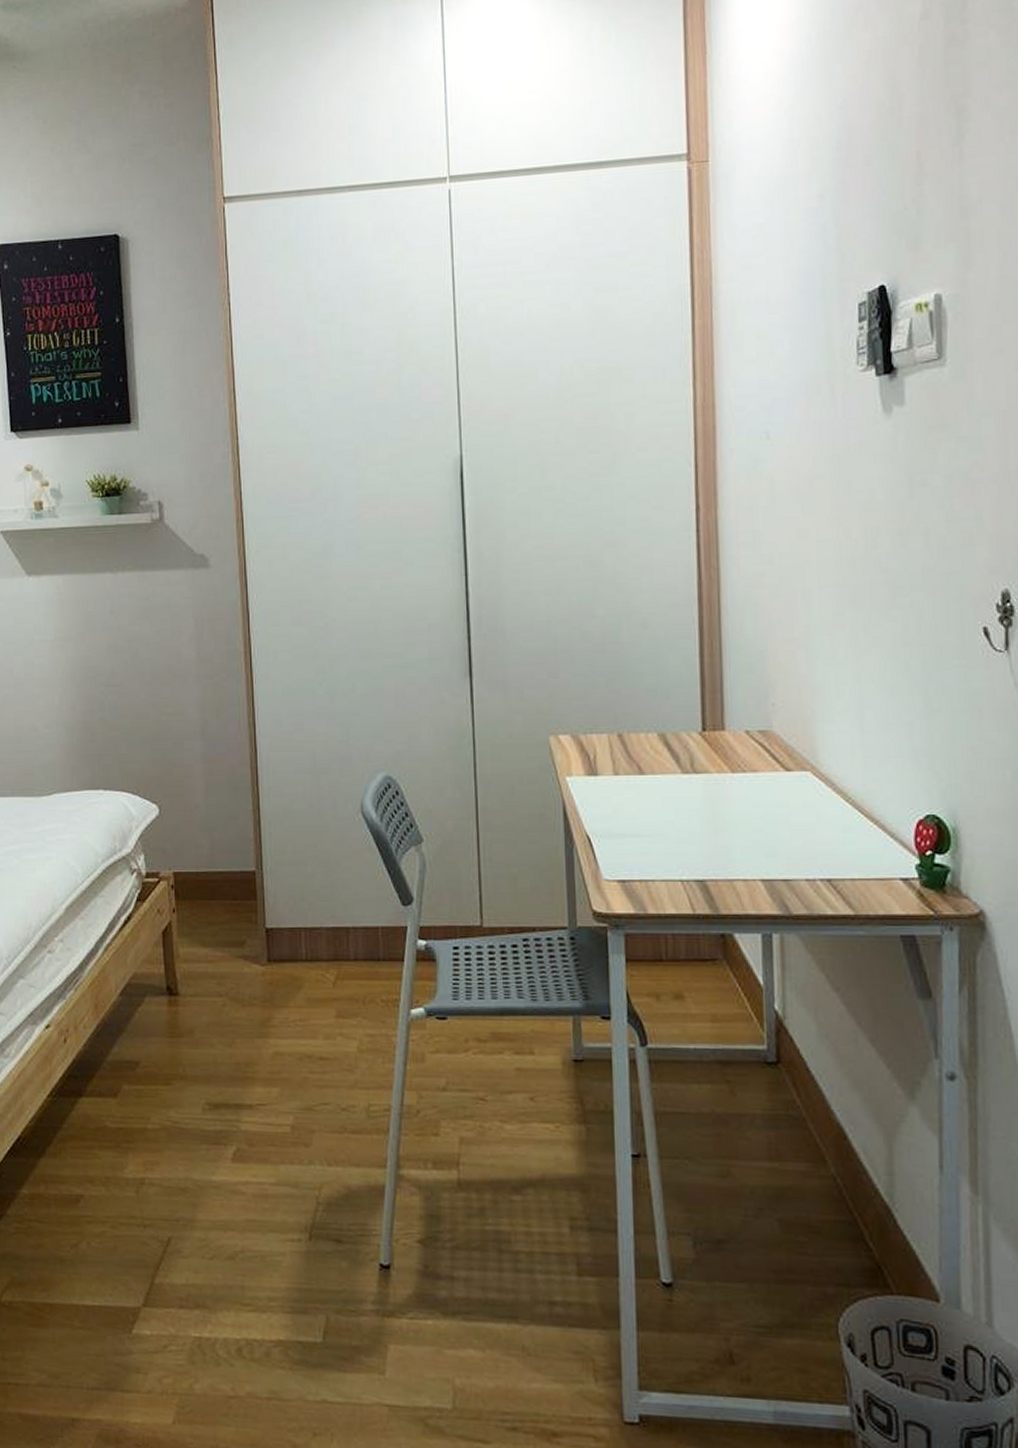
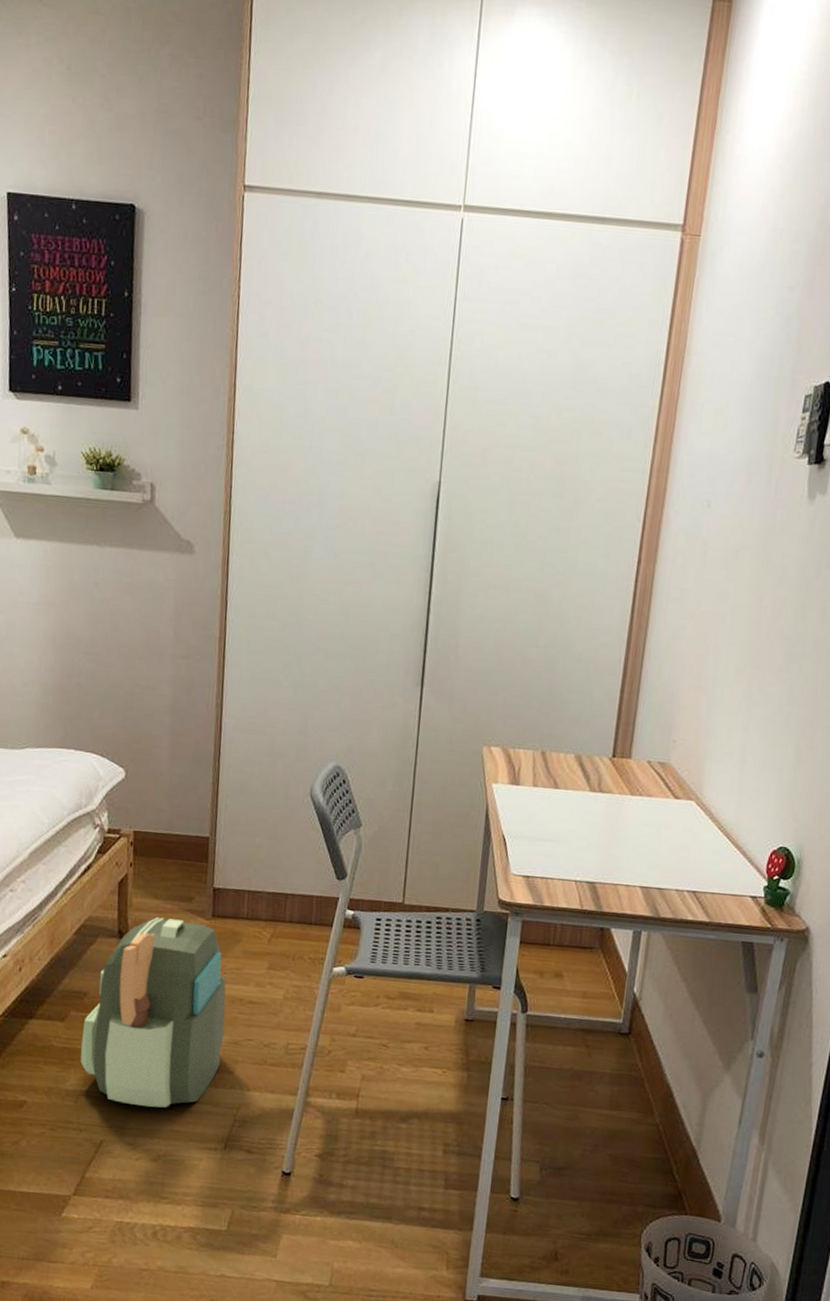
backpack: none [138,968,295,1193] -> present [80,917,226,1108]

